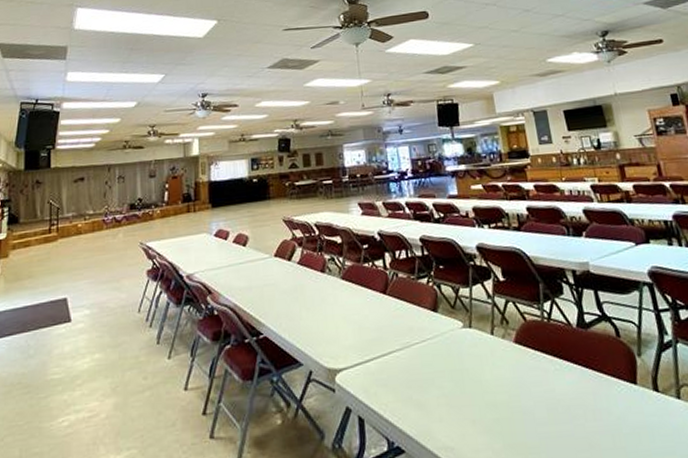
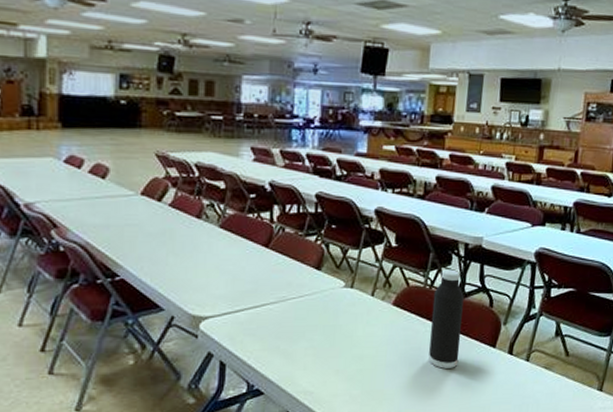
water bottle: none [553,298,601,413] -> present [428,269,464,369]

